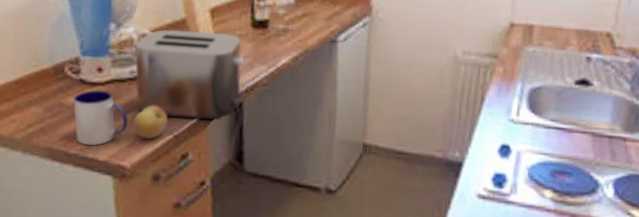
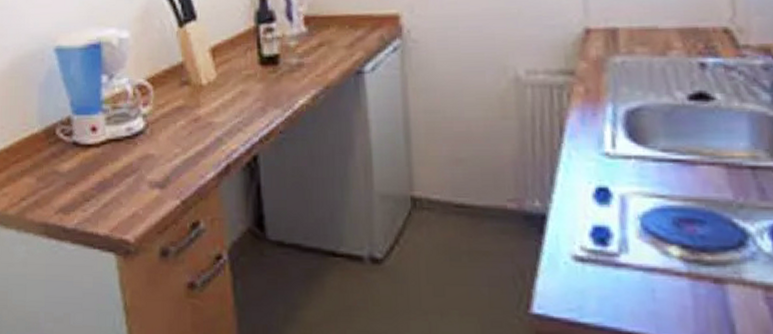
mug: present [73,90,128,146] -> none [67,152,129,219]
fruit: present [133,106,168,139] -> none [134,167,173,207]
toaster: present [134,29,245,121] -> none [129,74,255,179]

